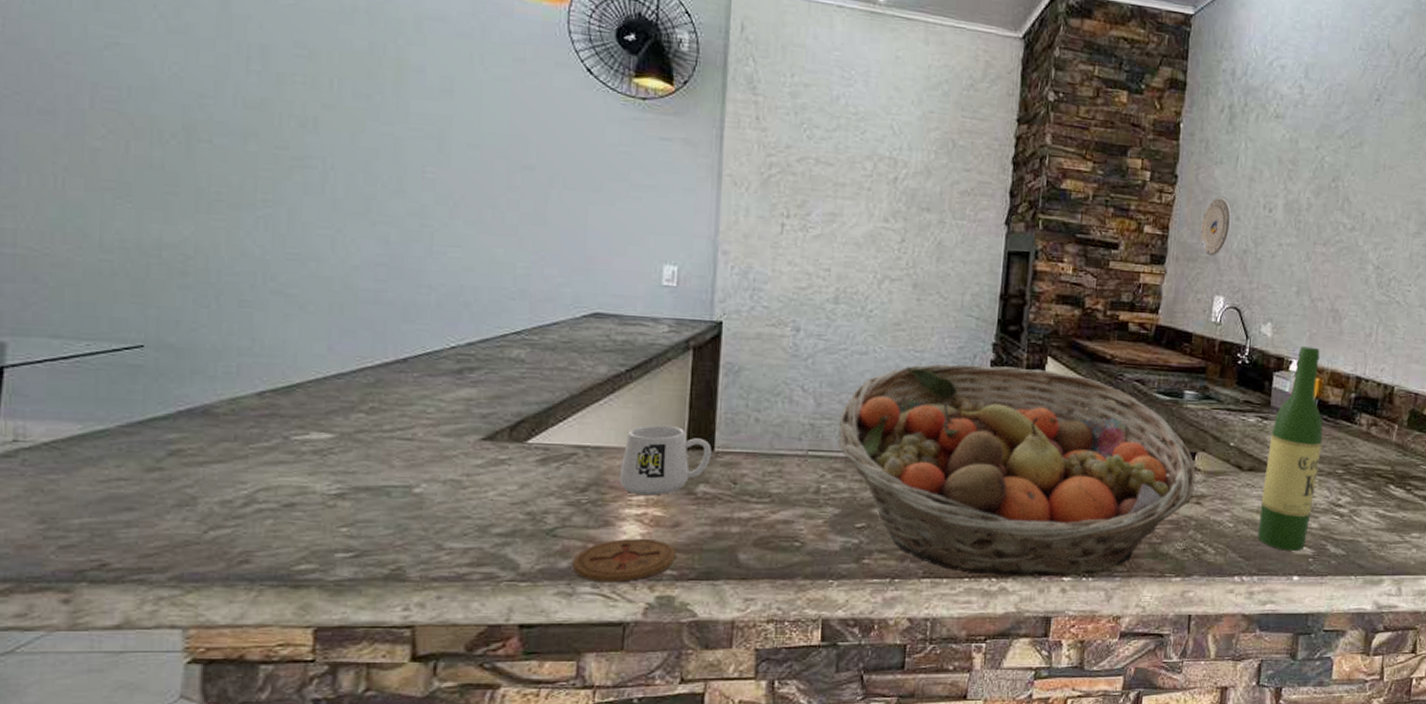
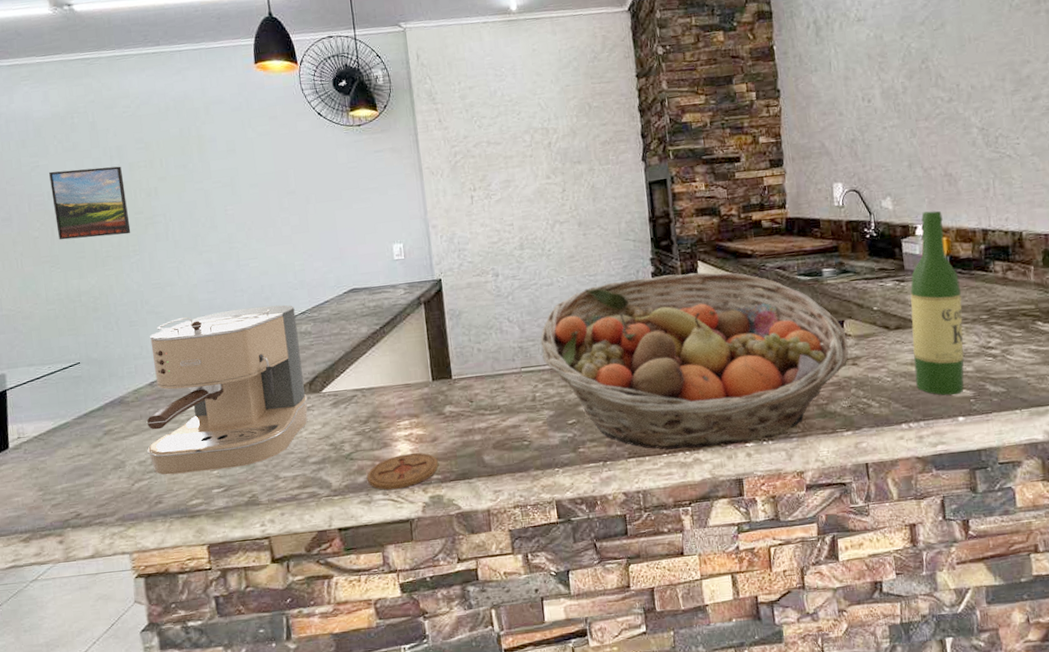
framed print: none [135,56,264,175] -> present [49,166,131,240]
coffee maker: none [238,308,506,527] -> present [146,304,308,475]
mug: present [619,424,711,496] -> none [388,364,451,421]
plate: present [1200,196,1233,257] -> none [808,98,837,151]

